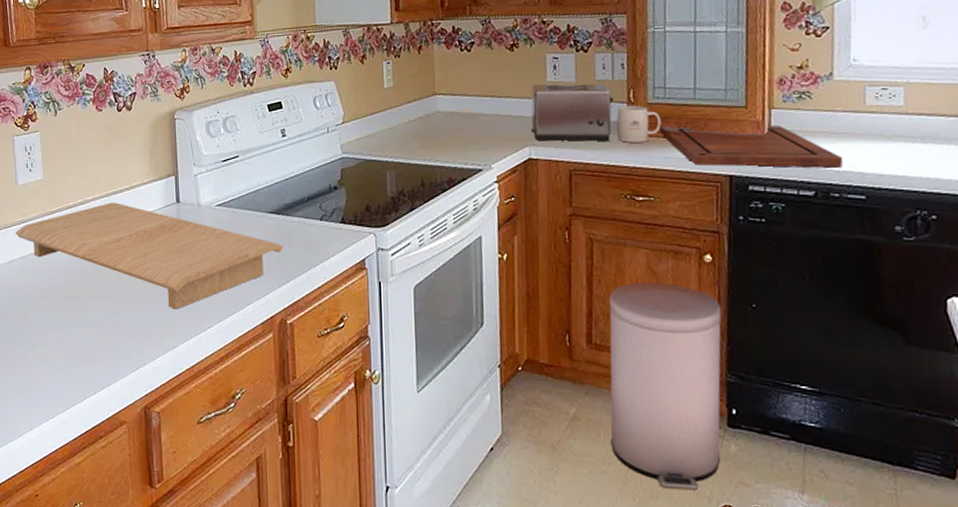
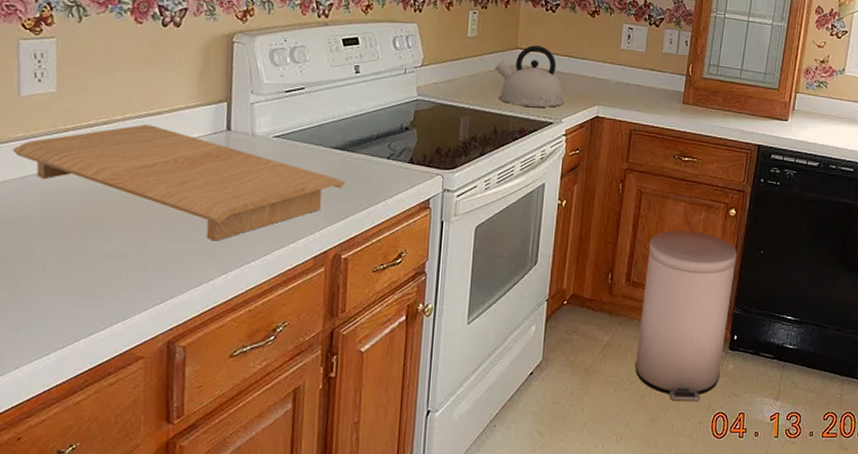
kettle: none [415,89,492,155] -> present [495,45,565,108]
toaster: present [531,83,614,142] -> none [601,49,675,108]
mug: present [616,105,661,143] -> none [674,77,712,111]
cutting board: present [660,124,844,168] -> none [709,99,843,145]

